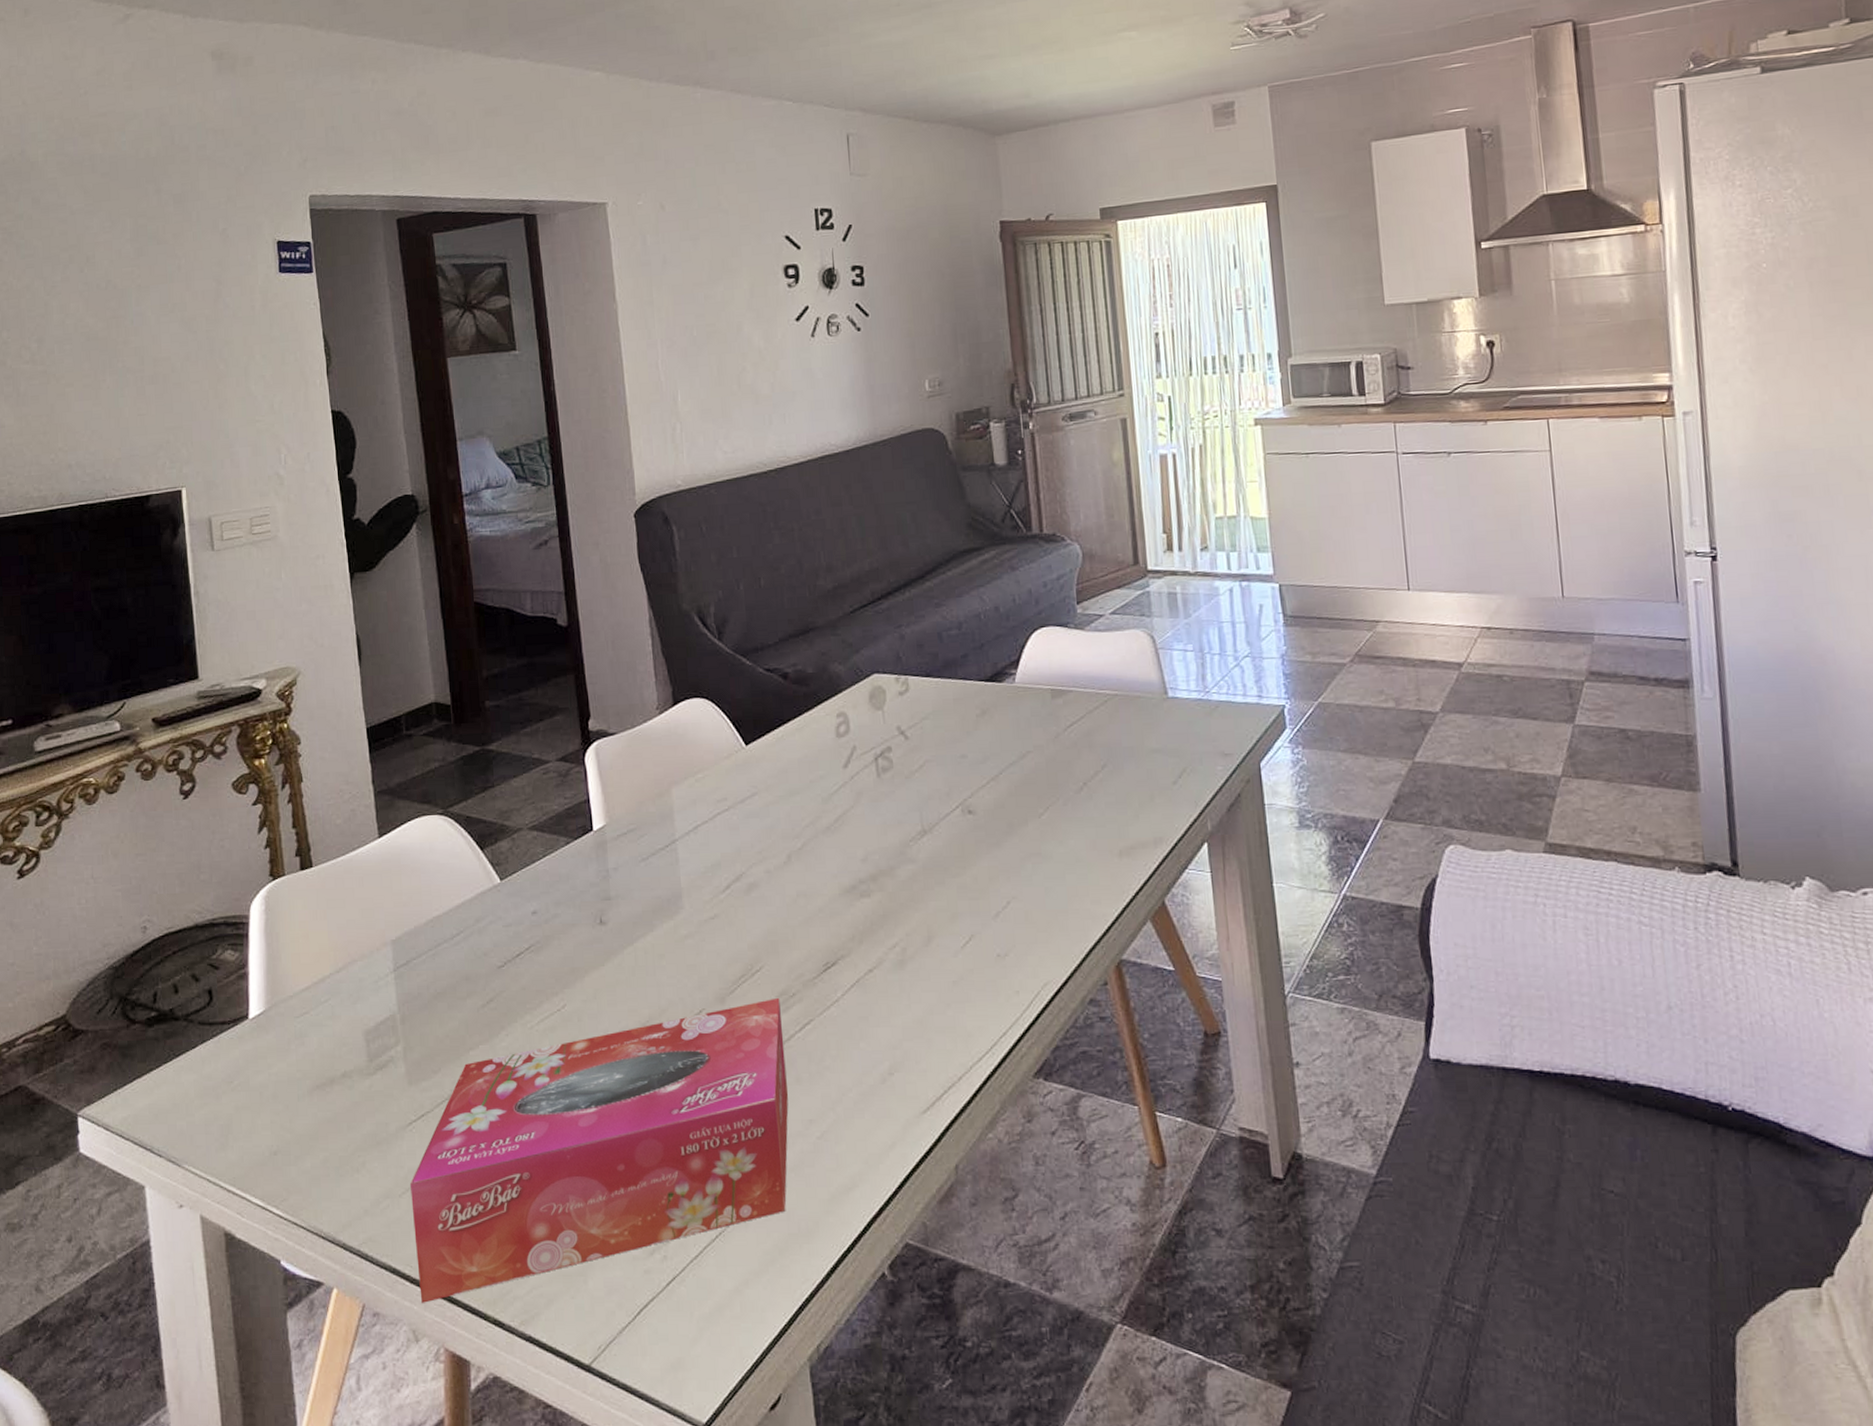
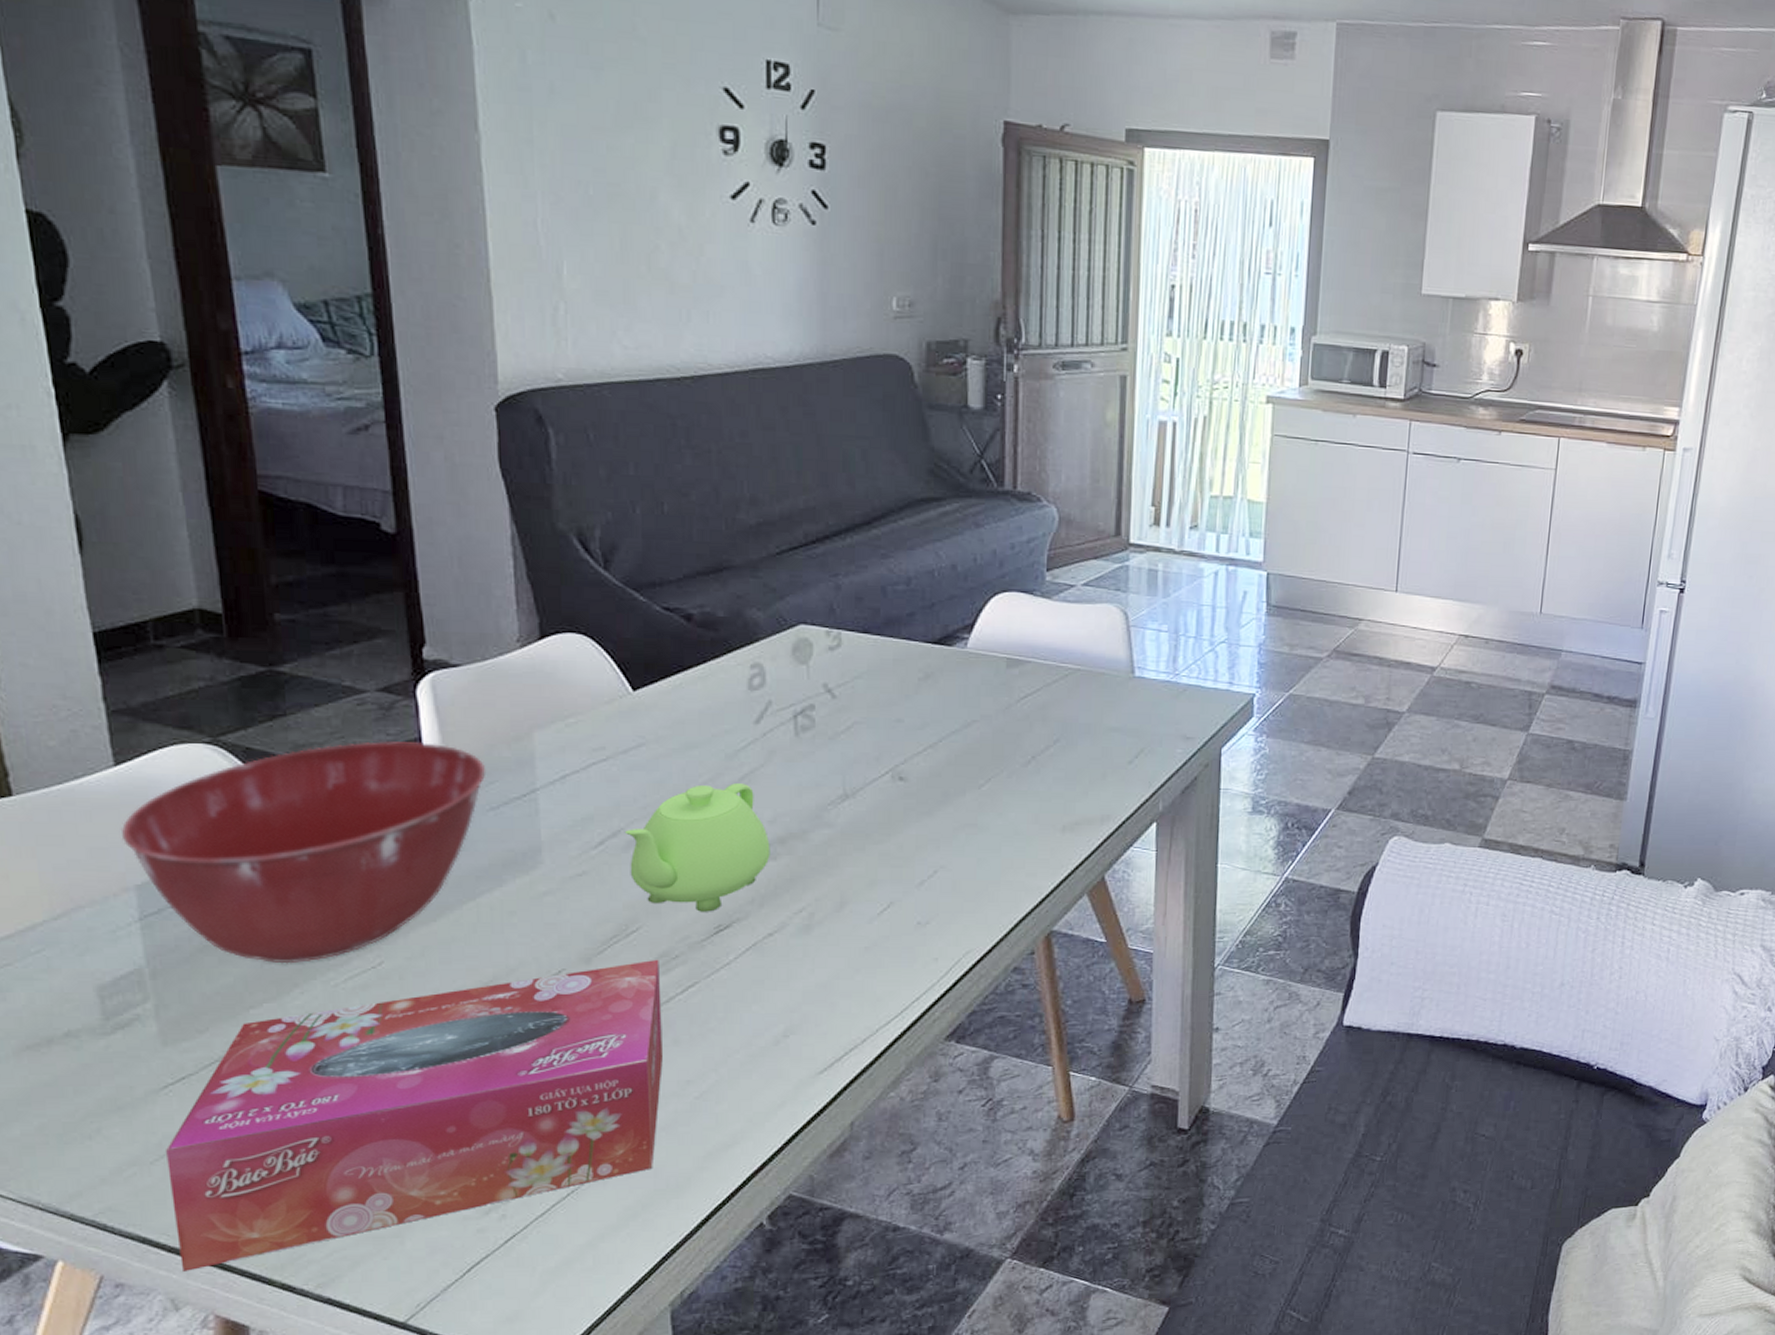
mixing bowl: none [382,803,638,1008] -> present [120,741,487,964]
teakettle: none [745,825,865,950] -> present [624,783,770,912]

